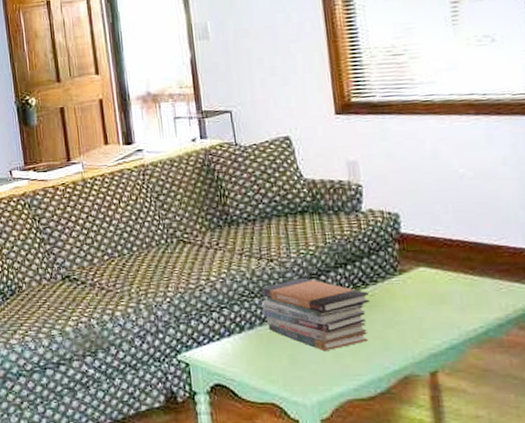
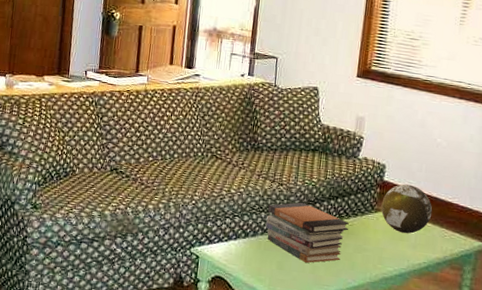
decorative orb: none [404,232,476,294] -> present [381,184,433,234]

